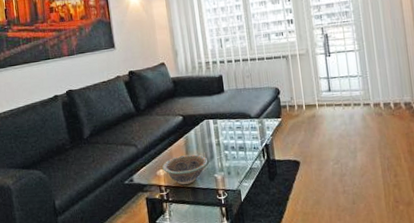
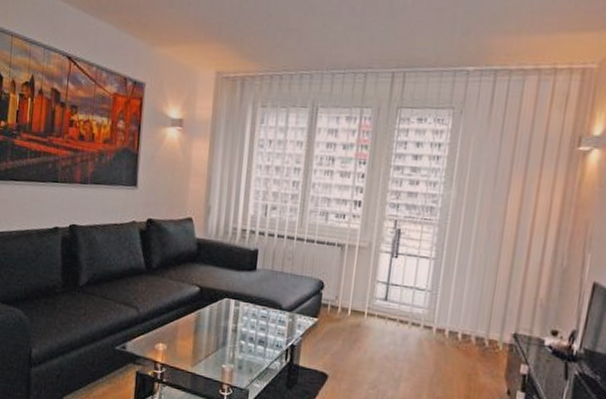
decorative bowl: present [162,154,207,185] -> none [163,332,218,369]

